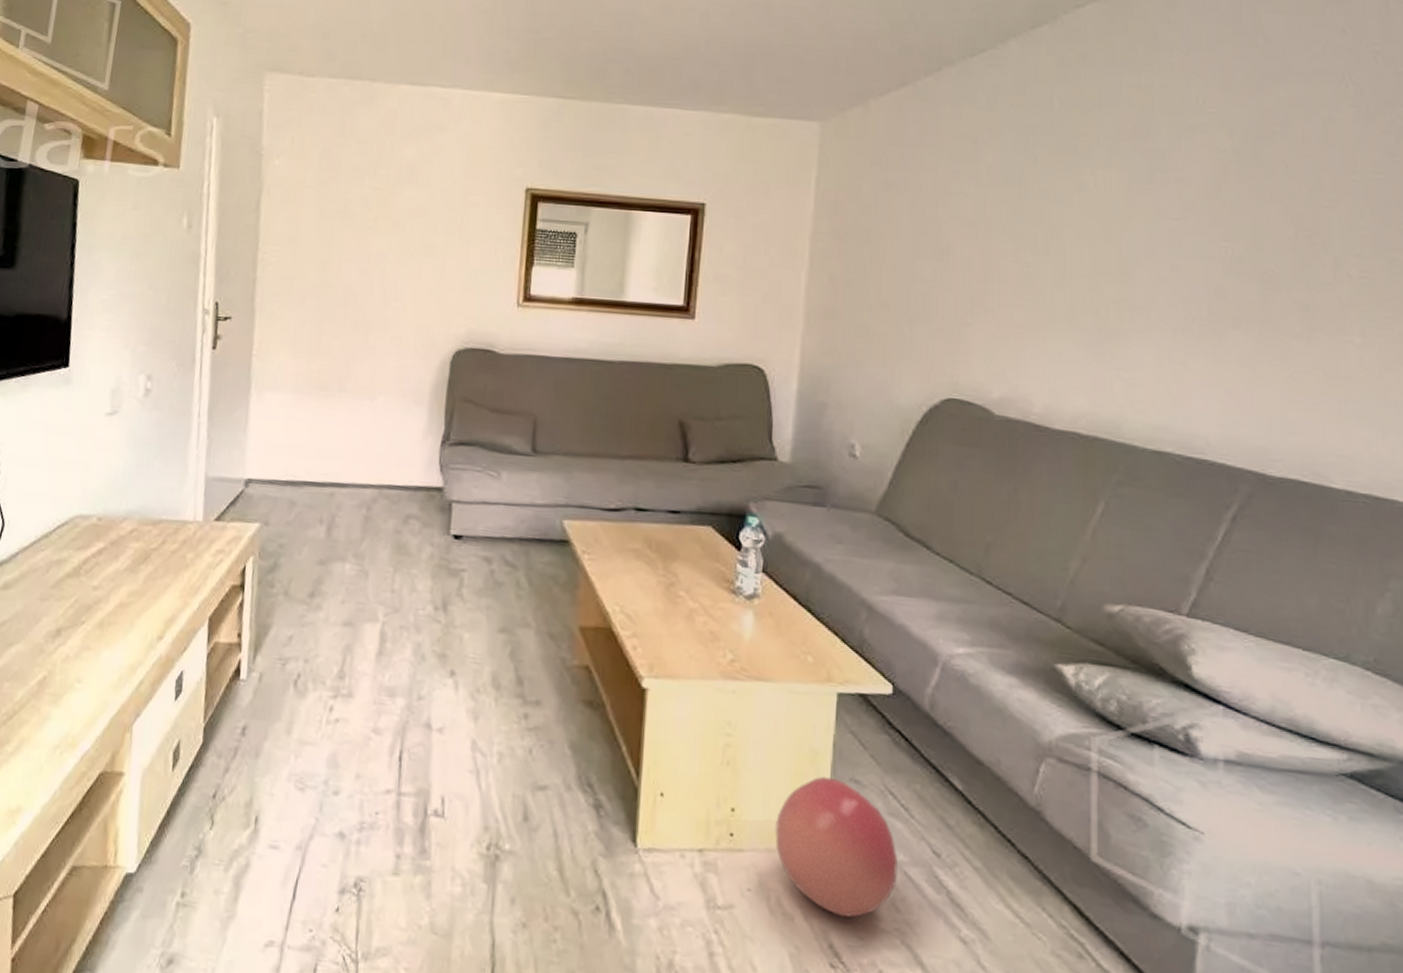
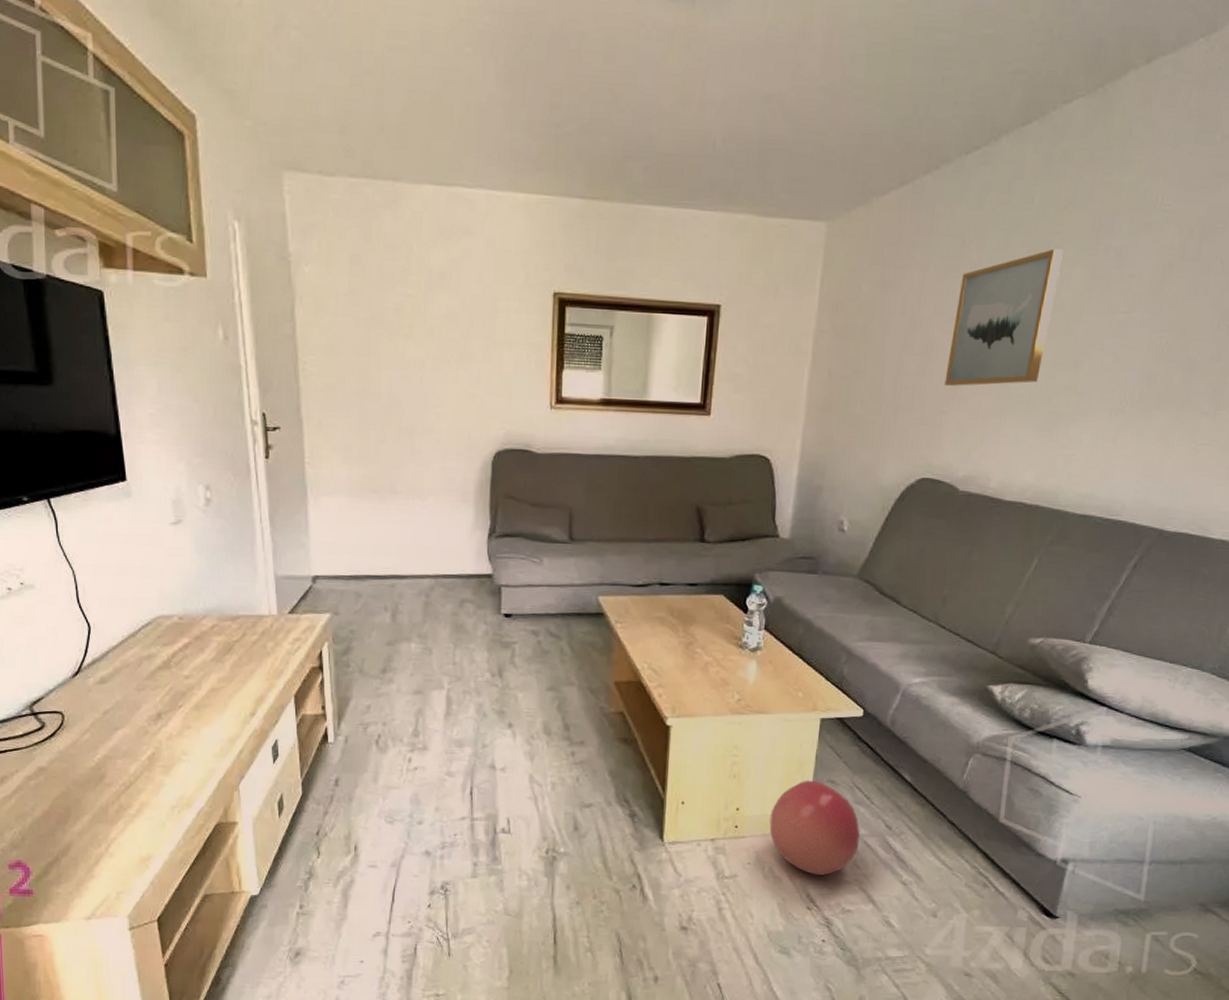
wall art: none [966,151,1093,296] -> present [944,249,1063,386]

